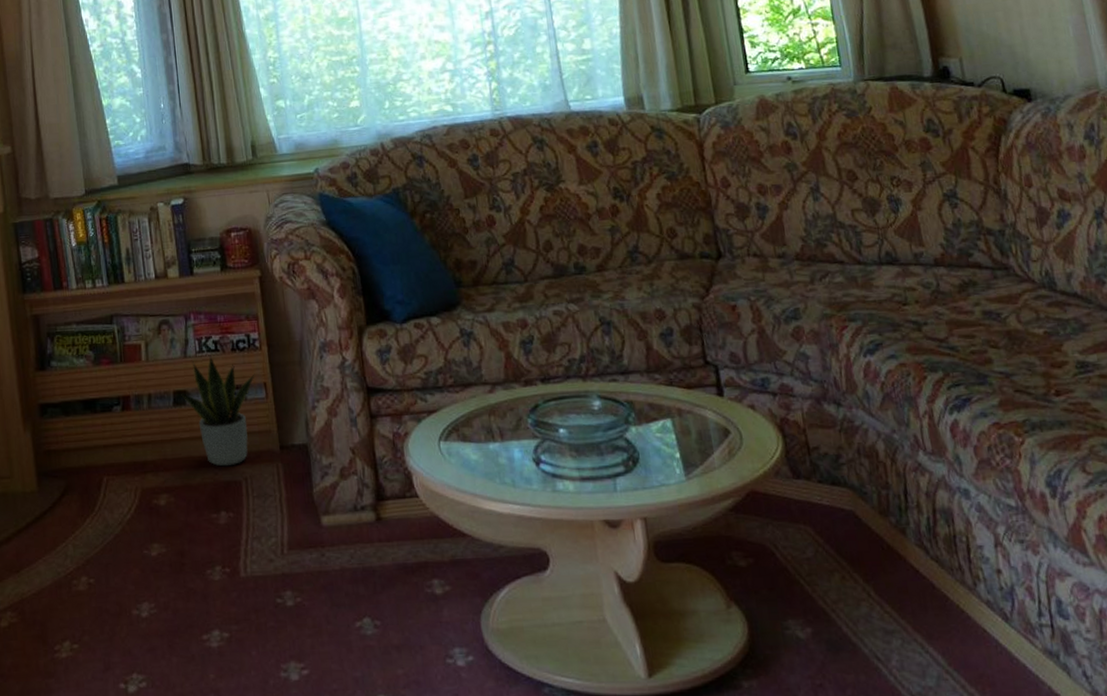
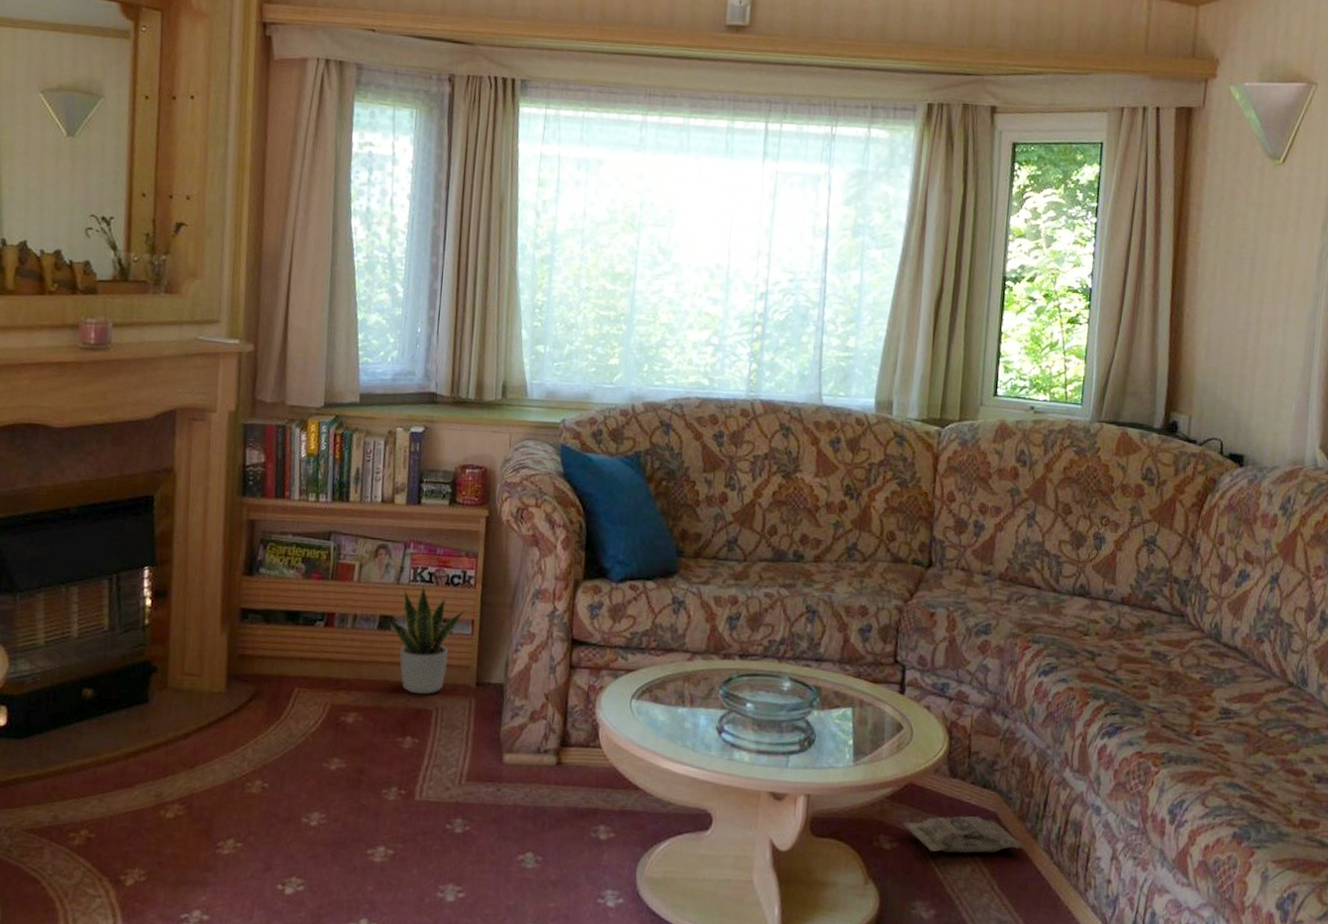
bag: none [753,517,896,562] -> present [902,816,1026,854]

